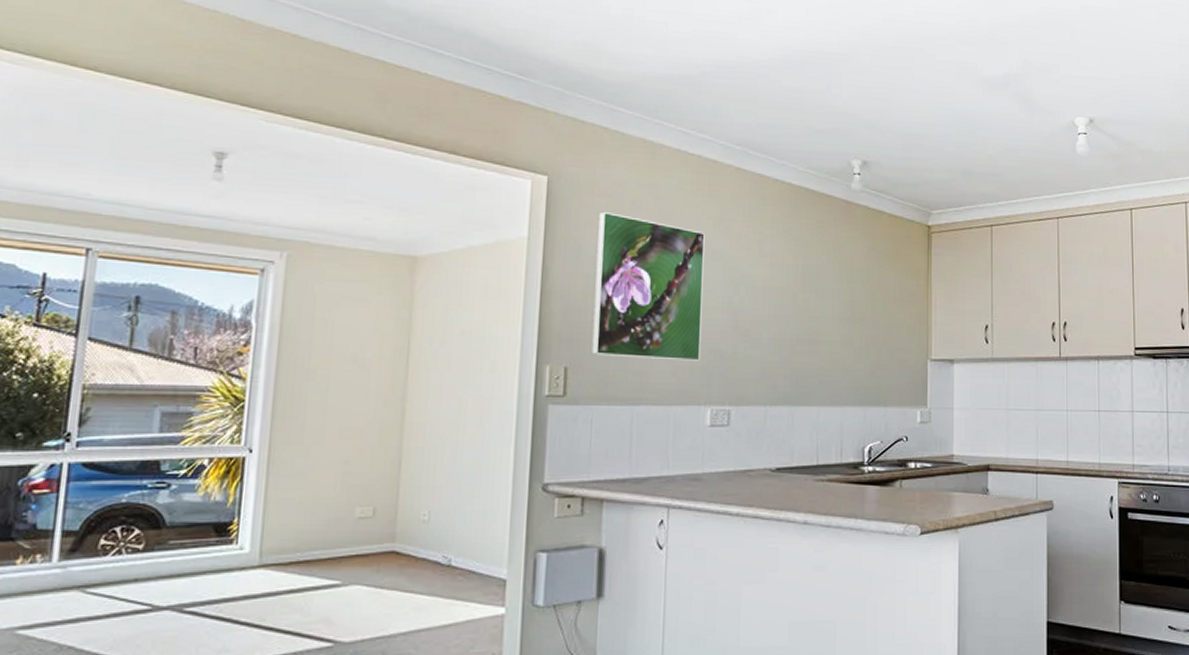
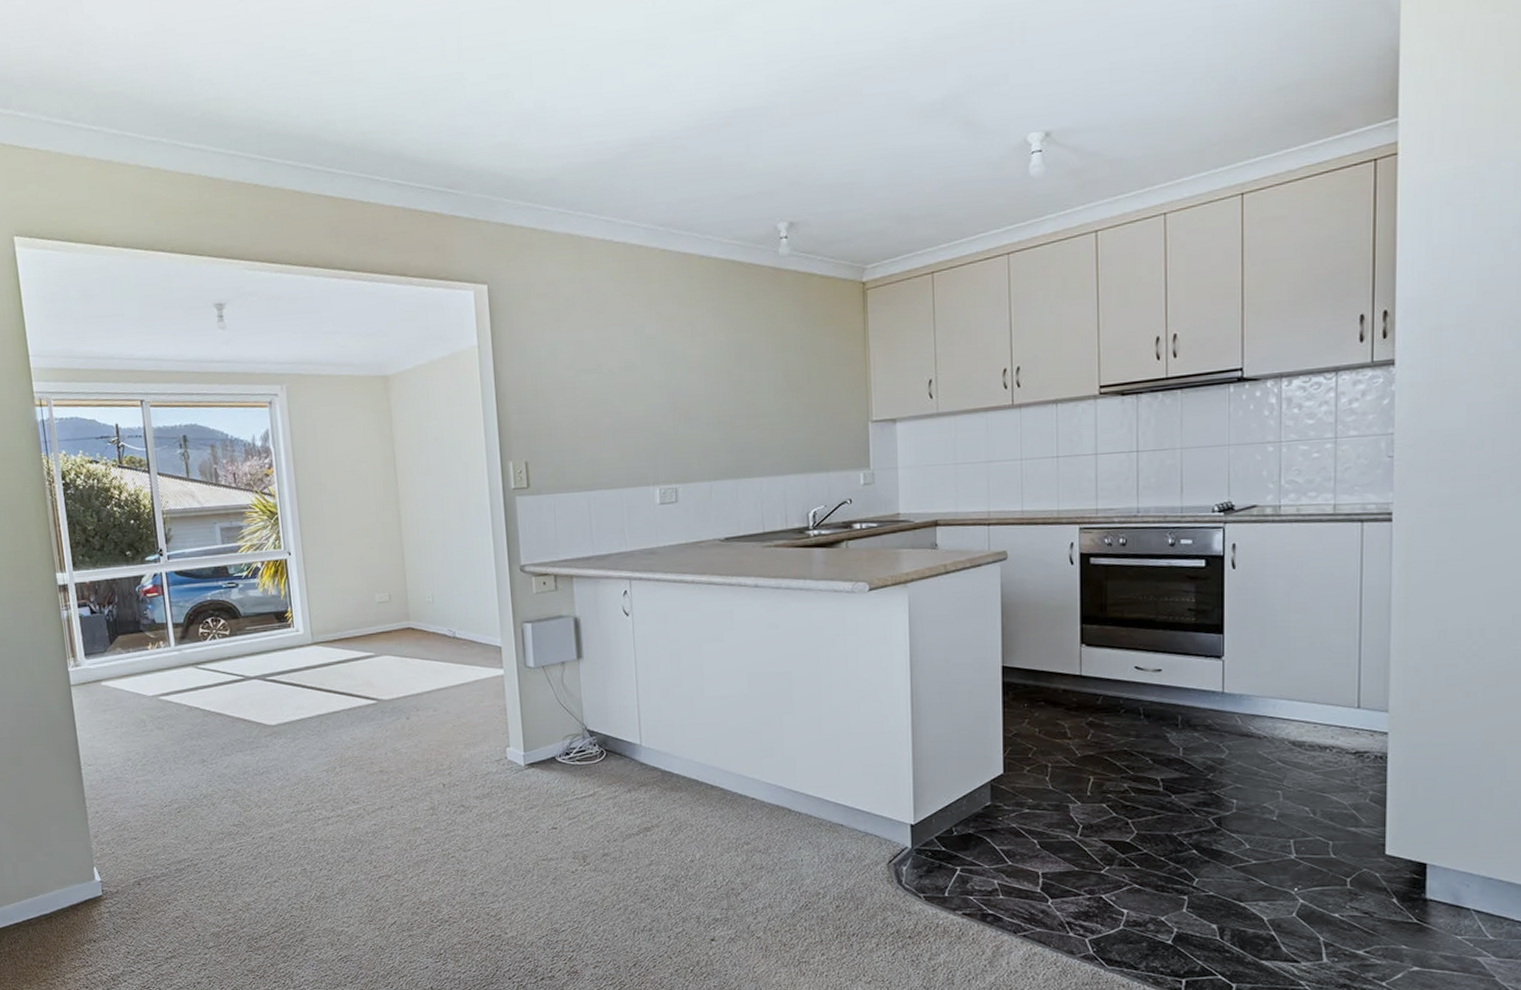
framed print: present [592,211,705,361] -> none [538,311,645,449]

